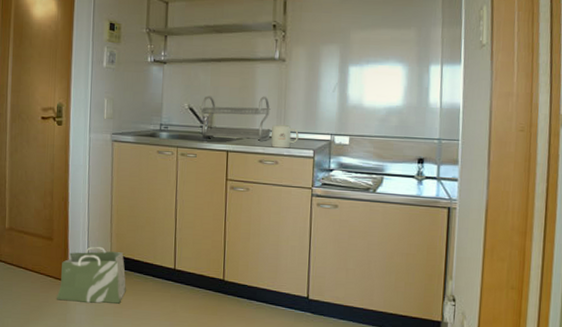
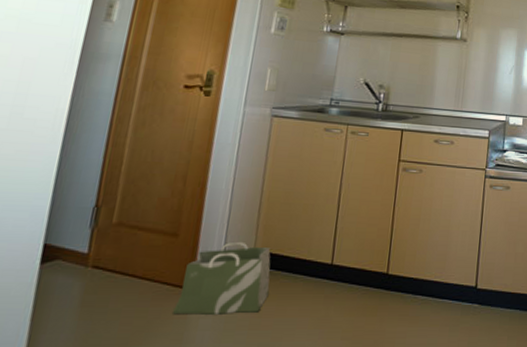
dish rack: present [200,96,271,142] -> none [375,71,450,121]
mug: present [270,125,299,149] -> none [448,104,476,128]

